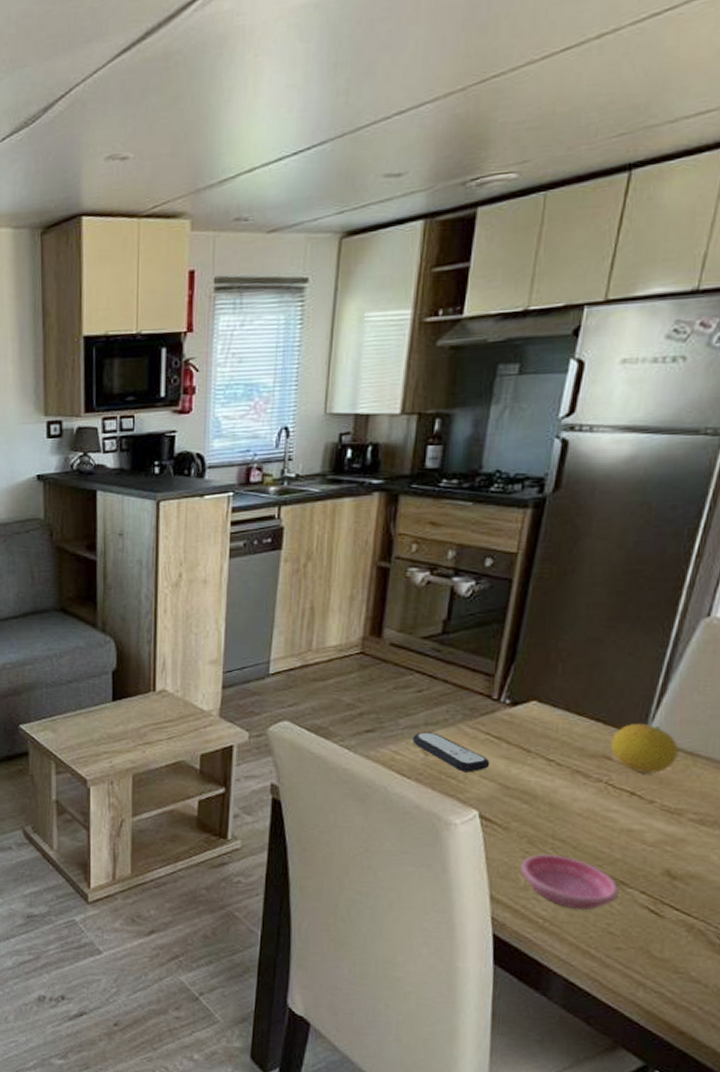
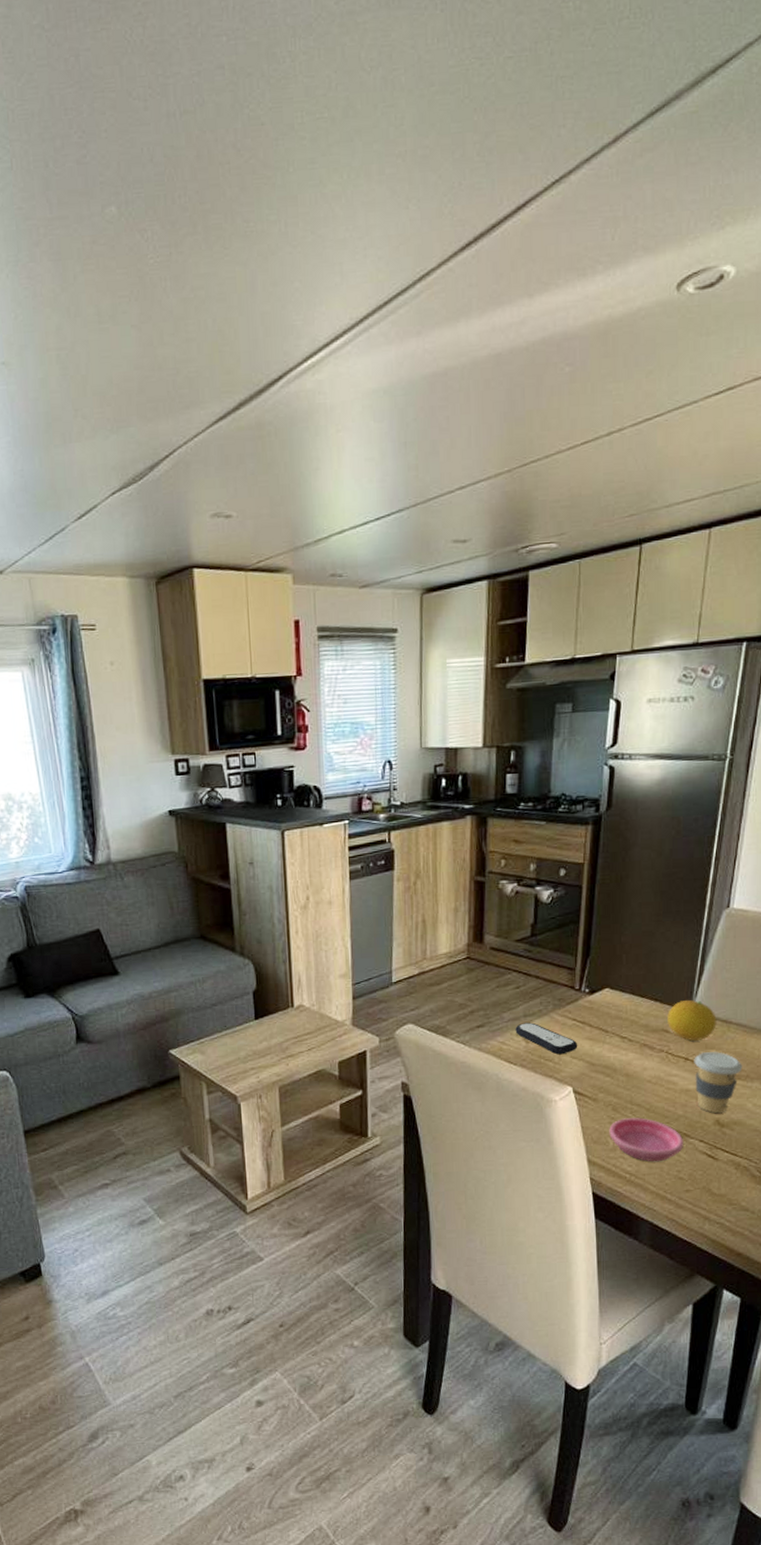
coffee cup: none [641,788,710,862] -> present [694,1052,743,1113]

